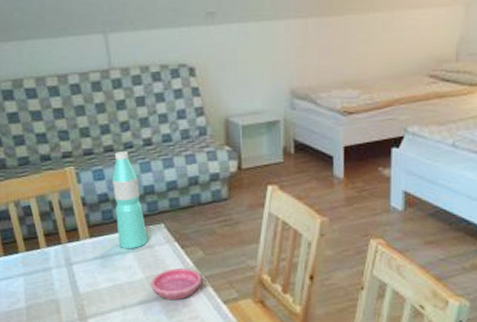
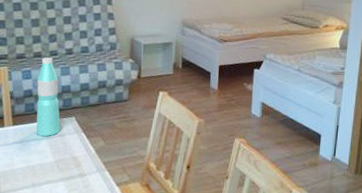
saucer: present [151,268,202,301] -> none [58,154,101,182]

